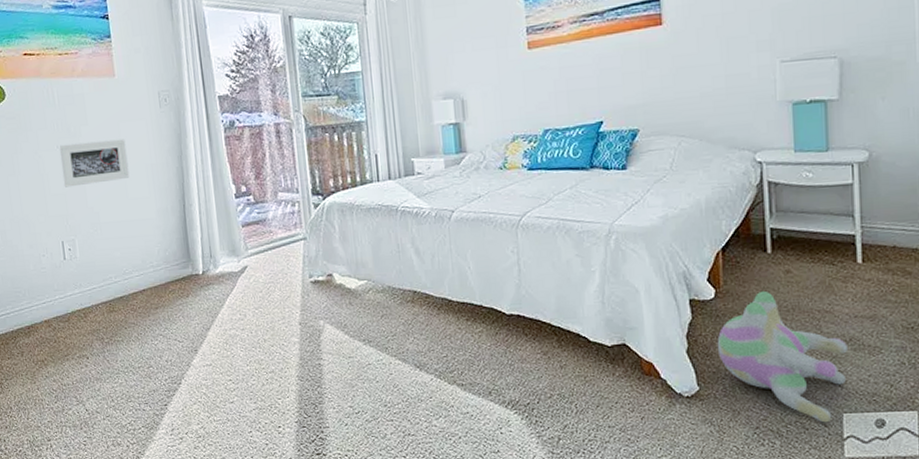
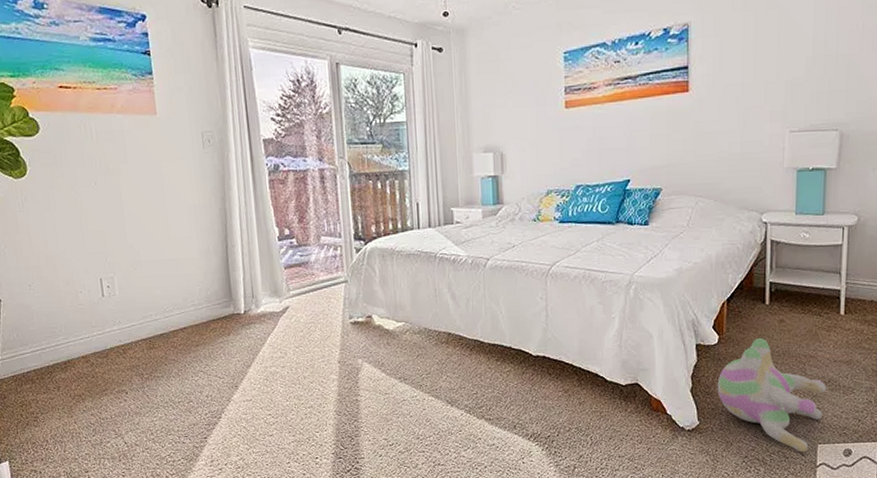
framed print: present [59,139,130,187] -> none [97,178,171,225]

